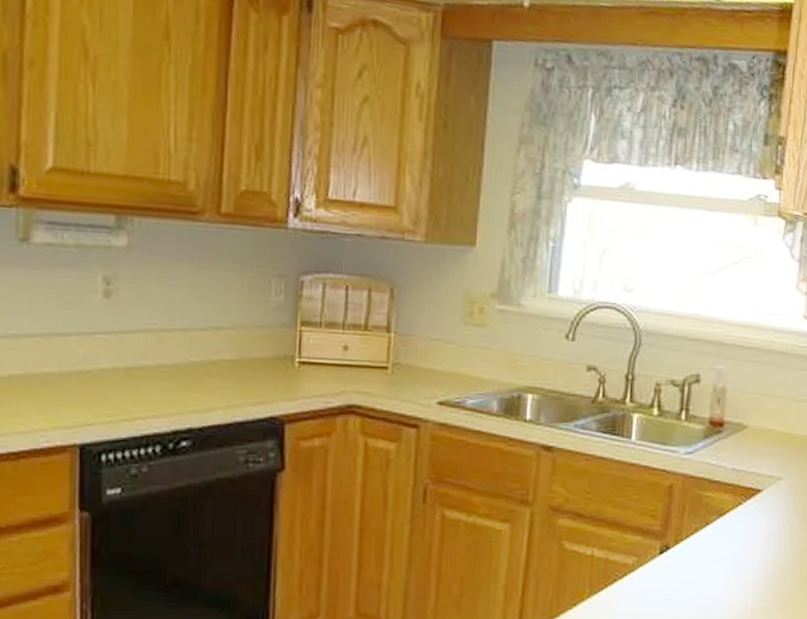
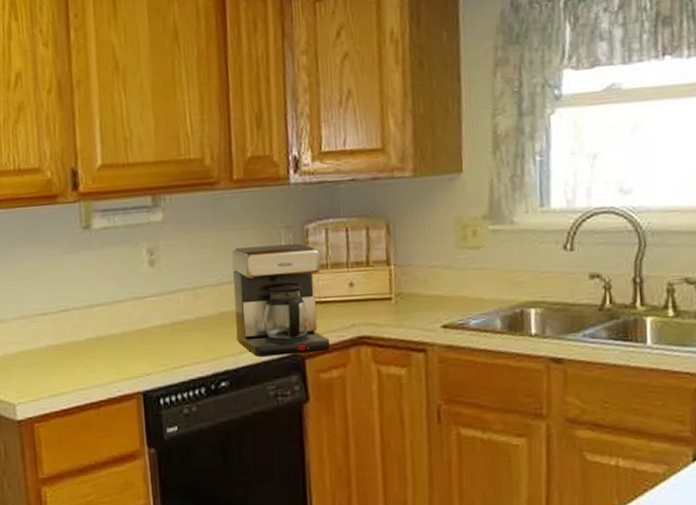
coffee maker: none [206,291,316,418] -> present [232,243,331,358]

